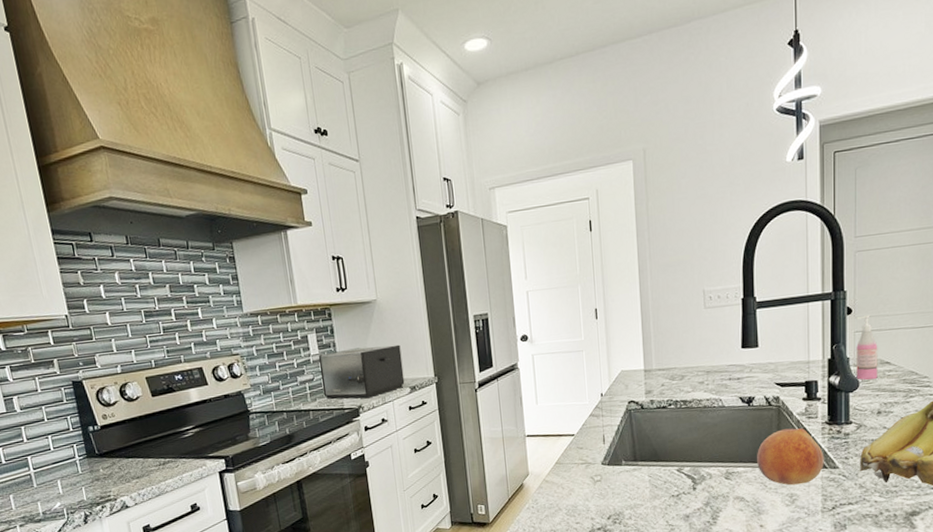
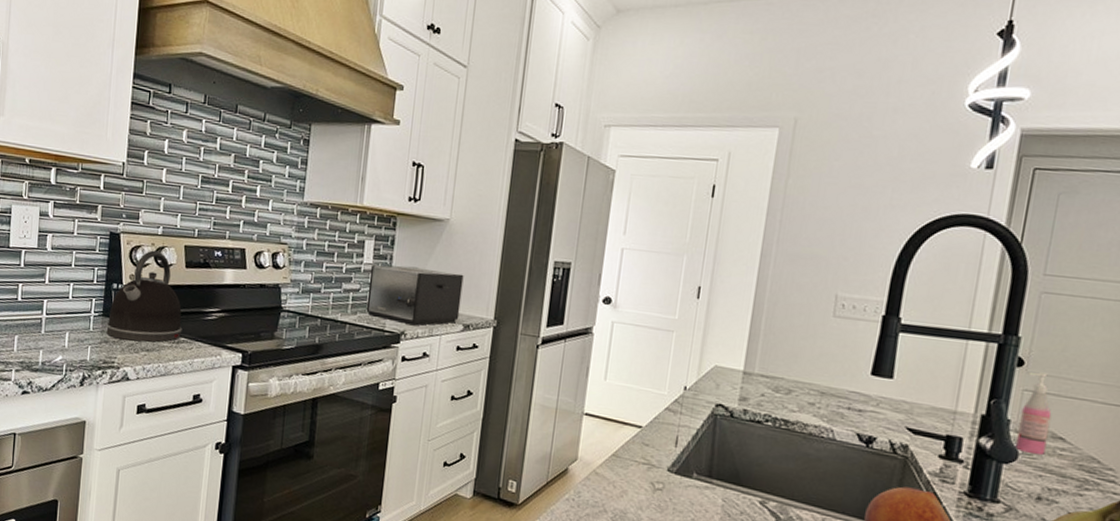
kettle: none [92,387,165,475] -> present [105,250,183,343]

